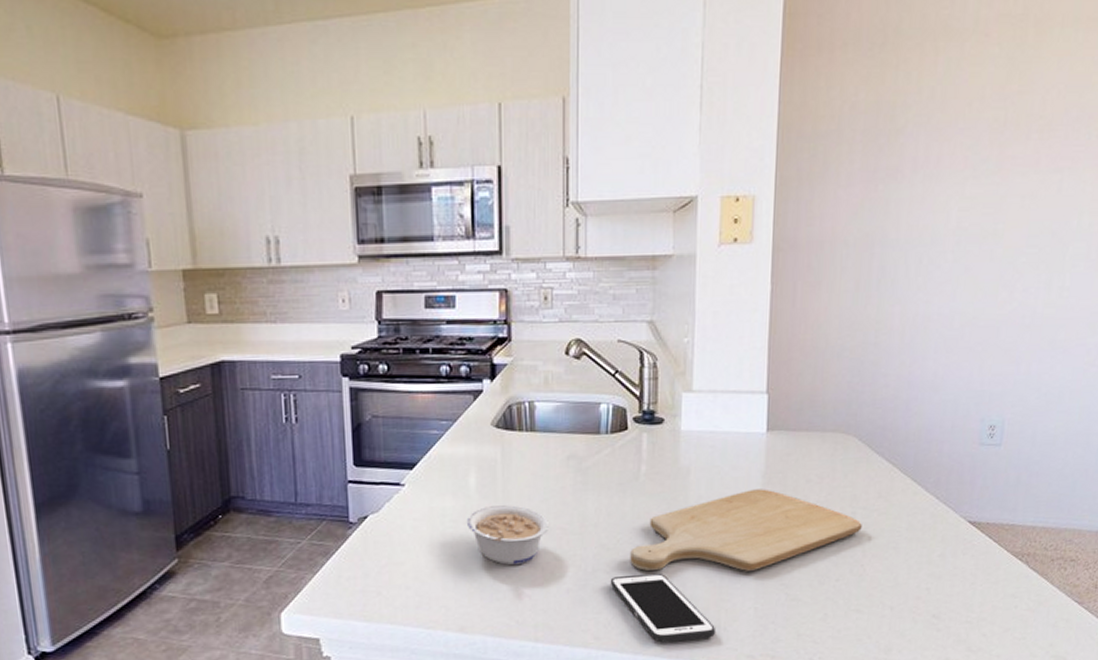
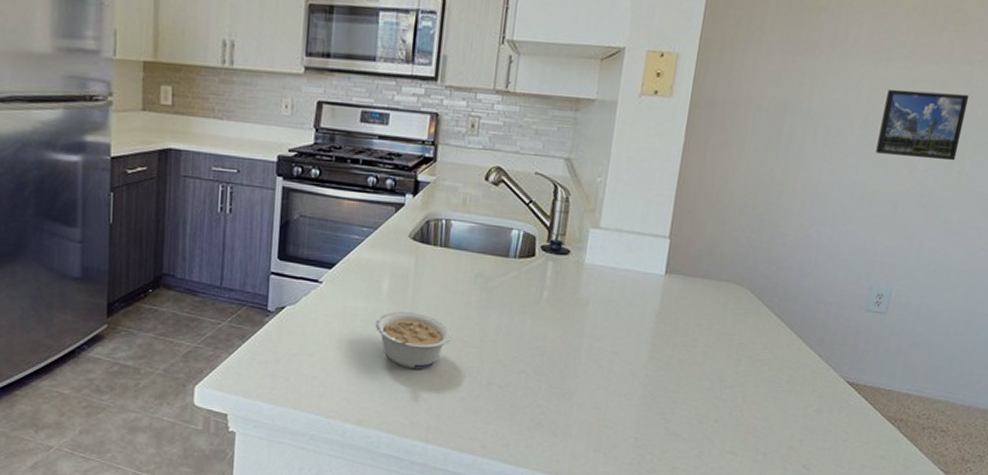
cell phone: present [610,572,715,643] -> none [502,391,596,460]
chopping board: present [630,489,862,571] -> none [523,326,745,402]
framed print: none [971,204,1062,278] -> present [876,89,970,161]

